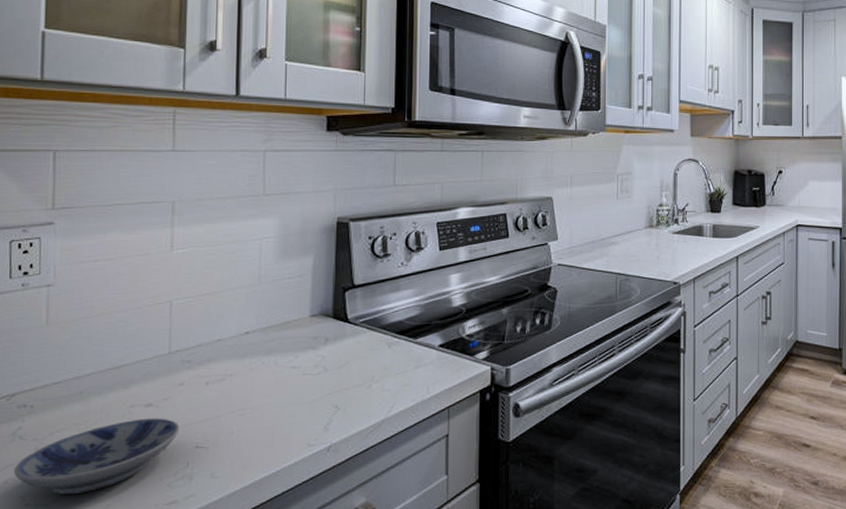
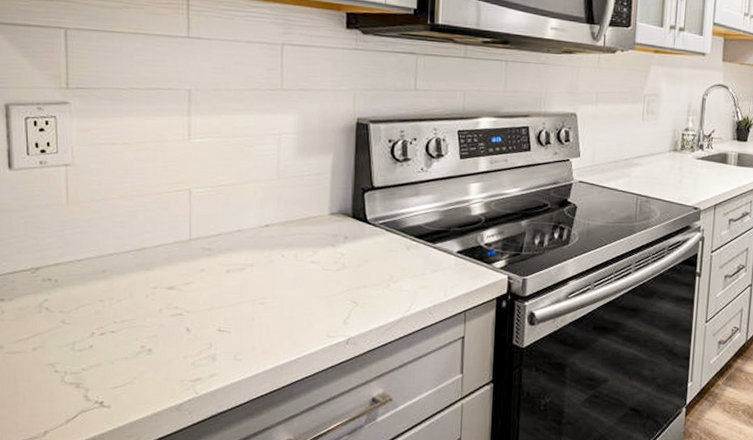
bowl: present [13,418,180,494] -> none [42,300,202,365]

